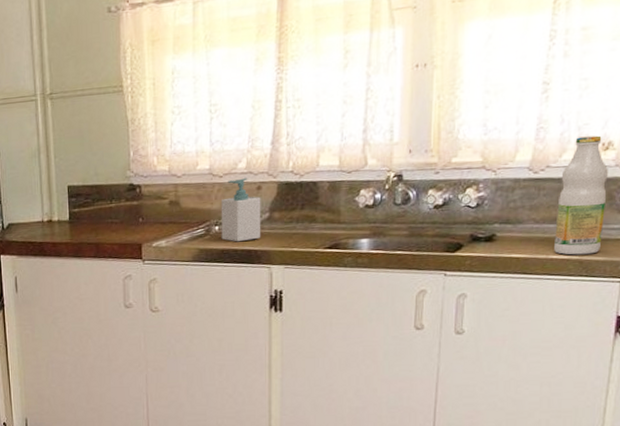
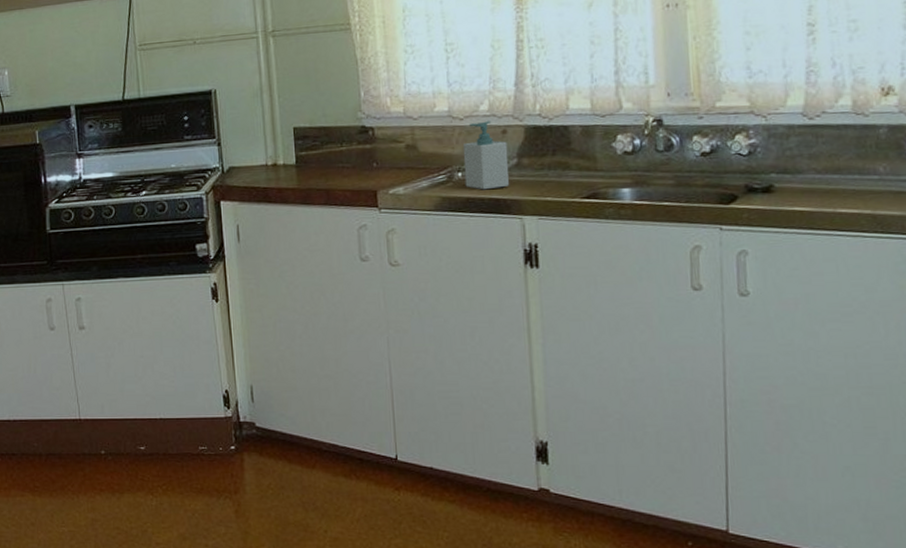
bottle: present [554,135,608,255] -> none [840,80,895,209]

